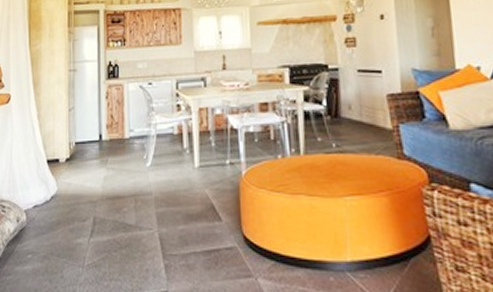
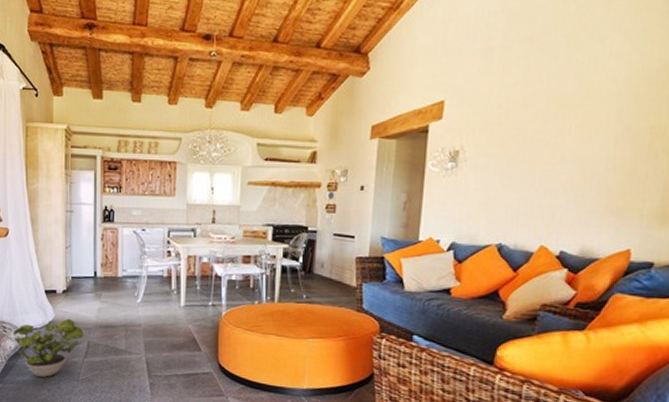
potted plant: none [12,191,89,265] -> present [12,318,84,377]

